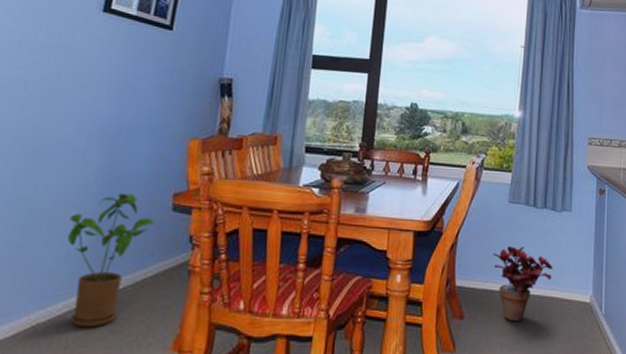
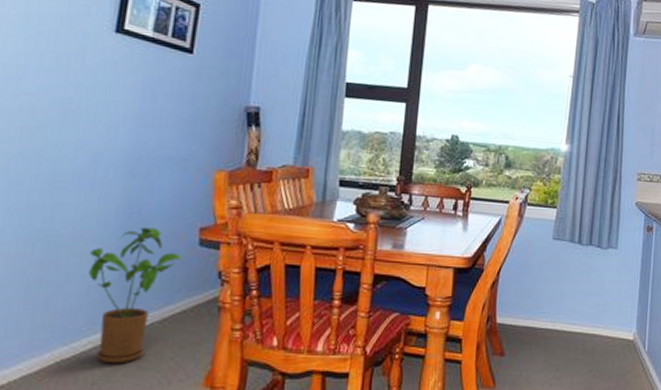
potted plant: present [493,246,553,321] -> none [535,284,597,358]

